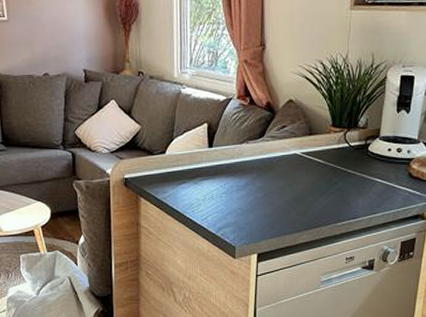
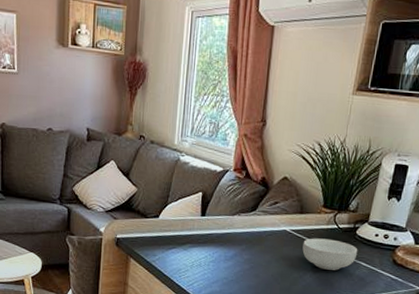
cereal bowl: none [315,158,372,190] -> present [302,238,358,270]

